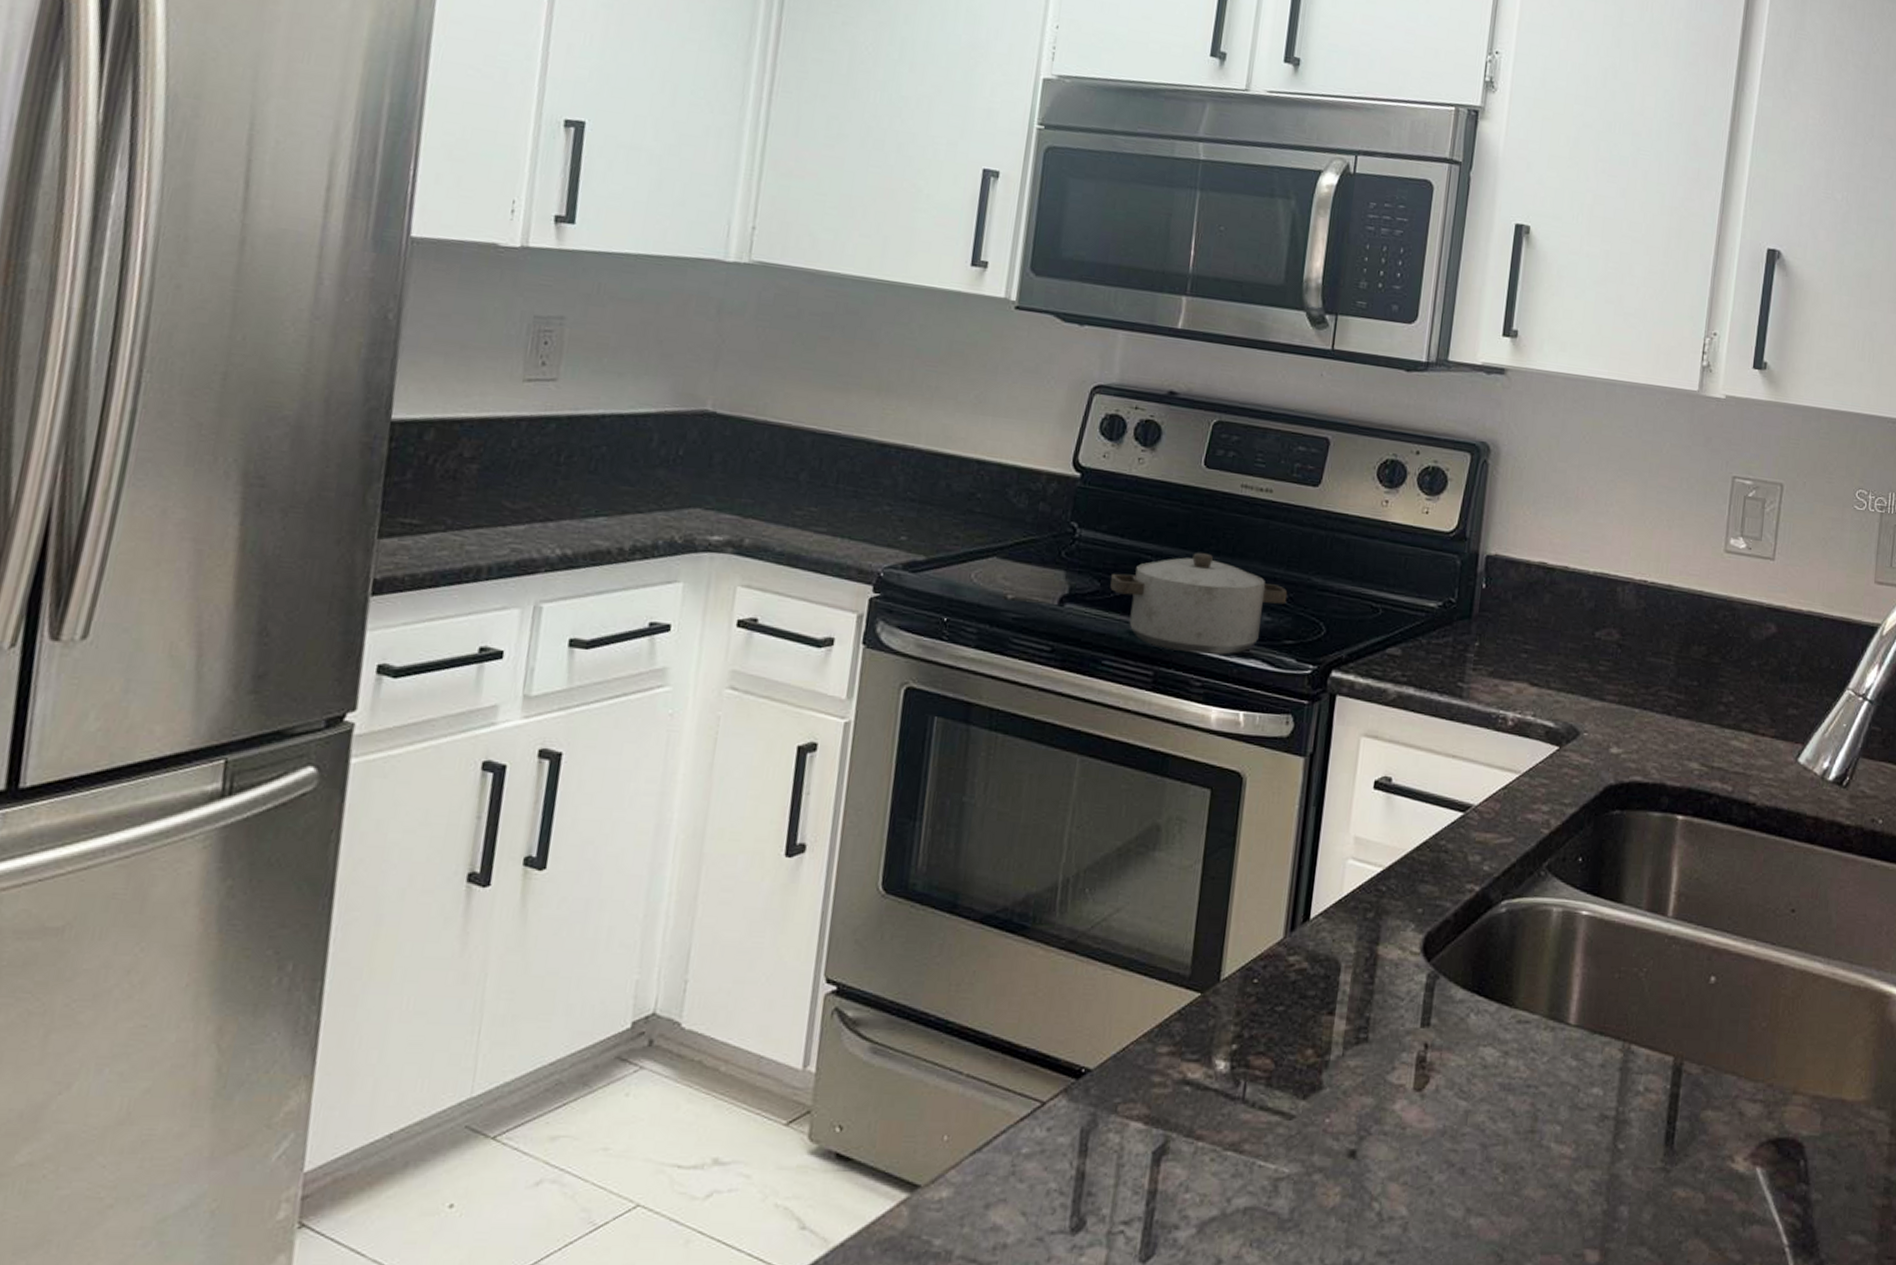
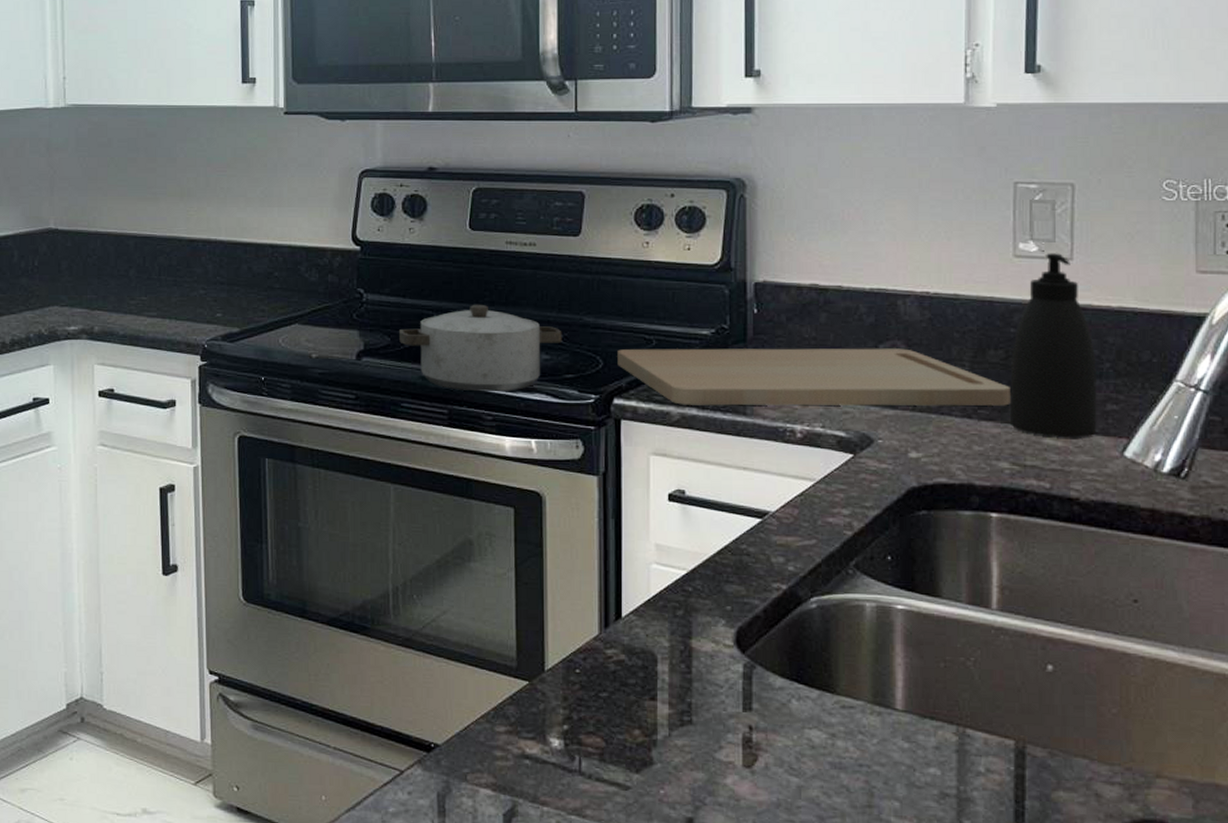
cutting board: none [1340,616,1708,705] -> present [617,348,1010,406]
soap dispenser: none [1704,551,1784,742] -> present [1010,253,1097,438]

